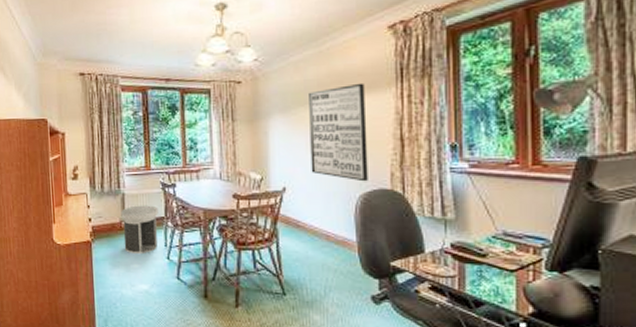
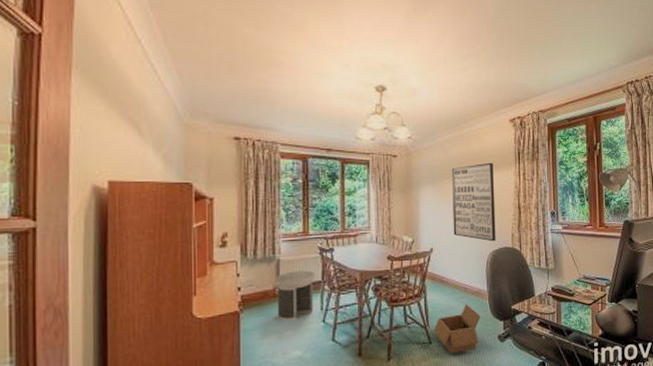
box: none [288,253,348,309] -> present [434,303,481,353]

